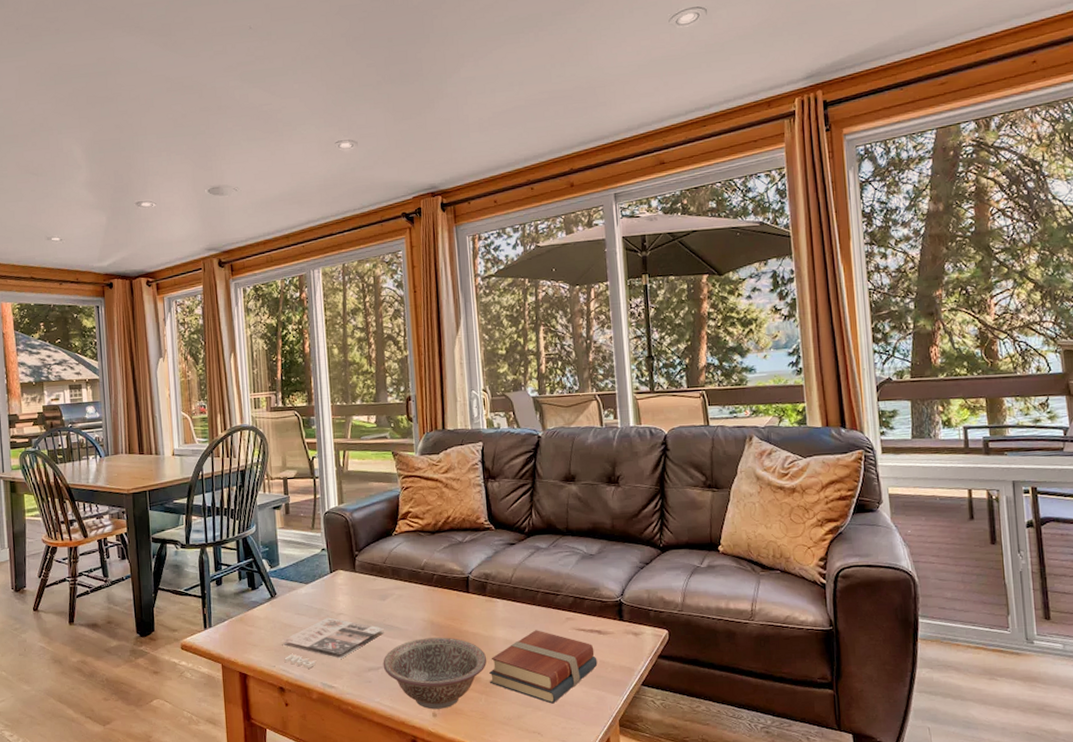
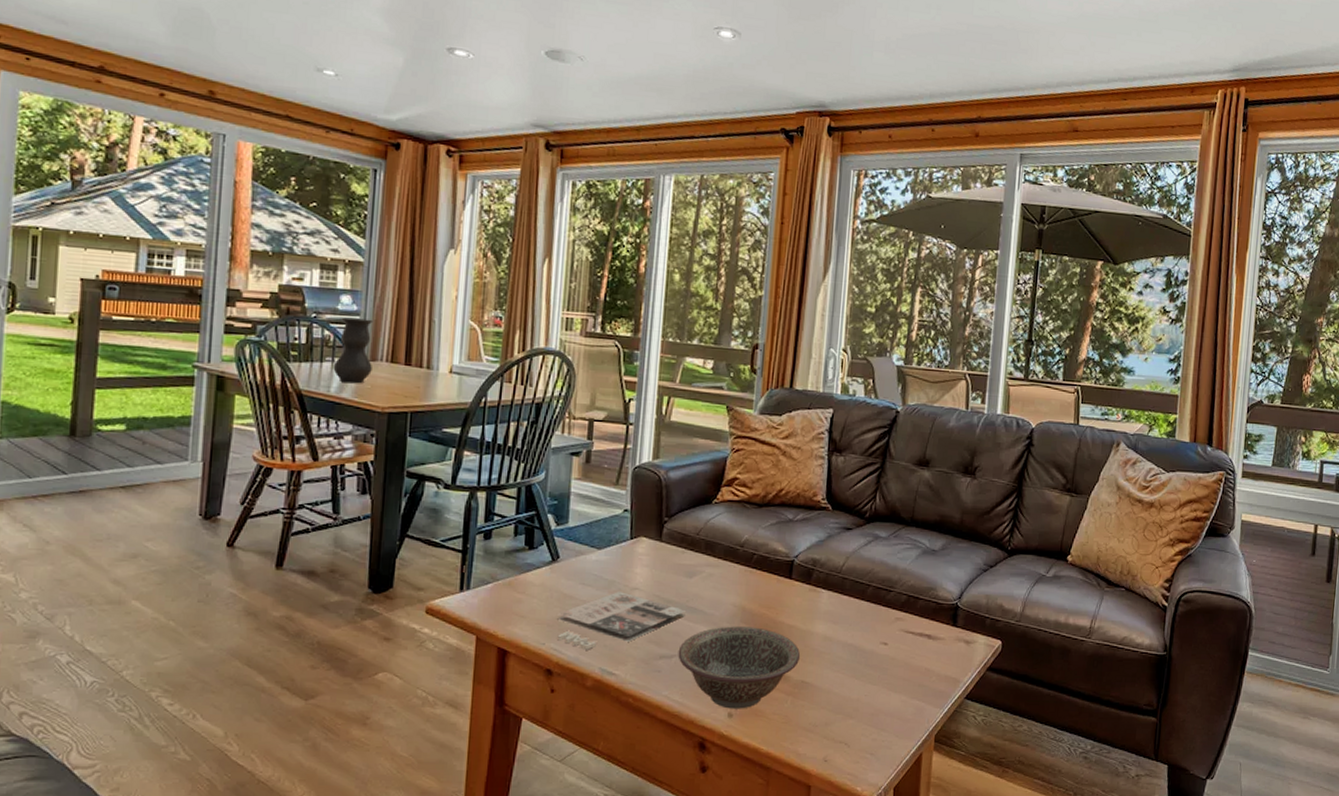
vase: none [88,422,116,474] -> present [333,317,374,384]
books: present [489,630,598,704] -> none [800,628,922,712]

